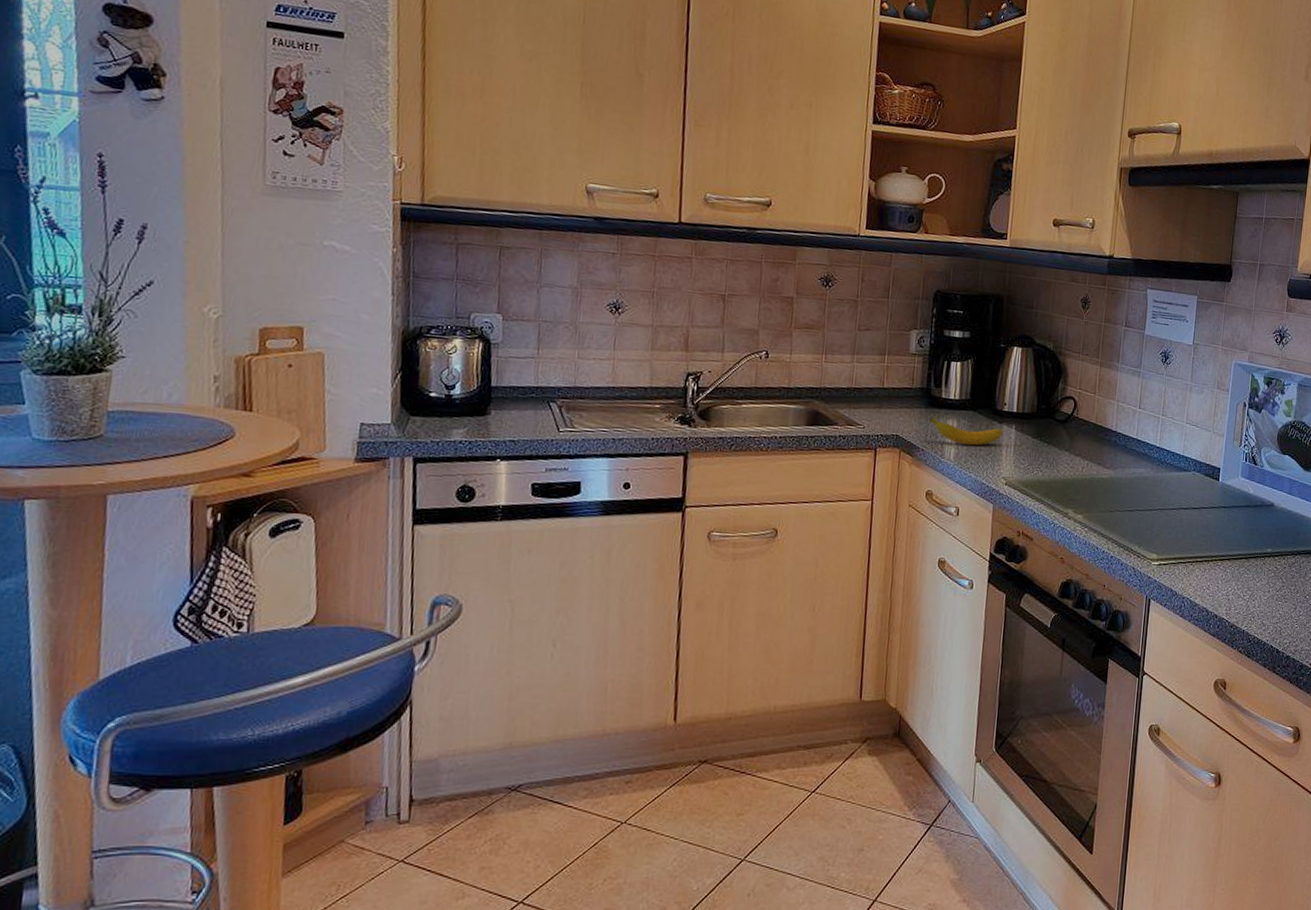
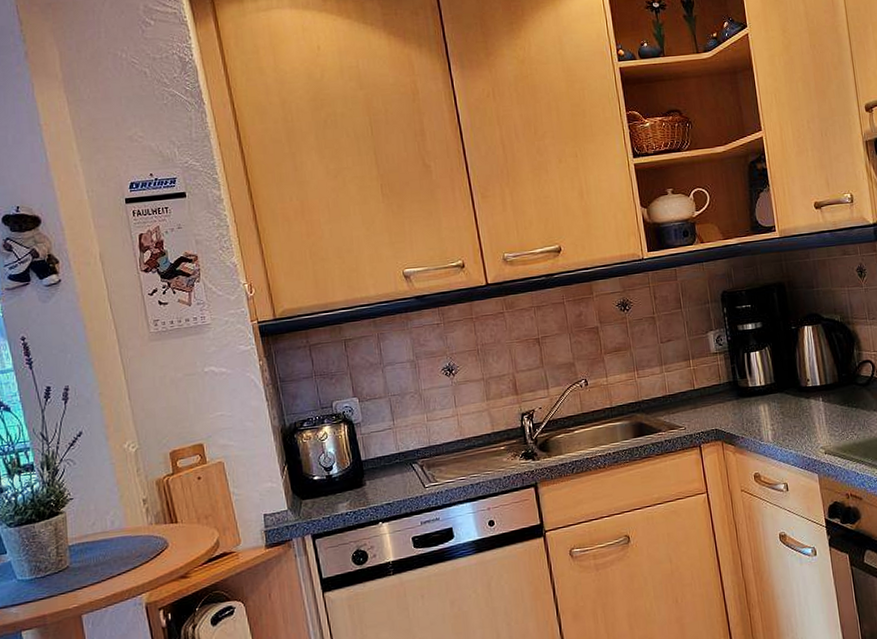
banana: present [929,417,1003,446] -> none [742,403,812,426]

